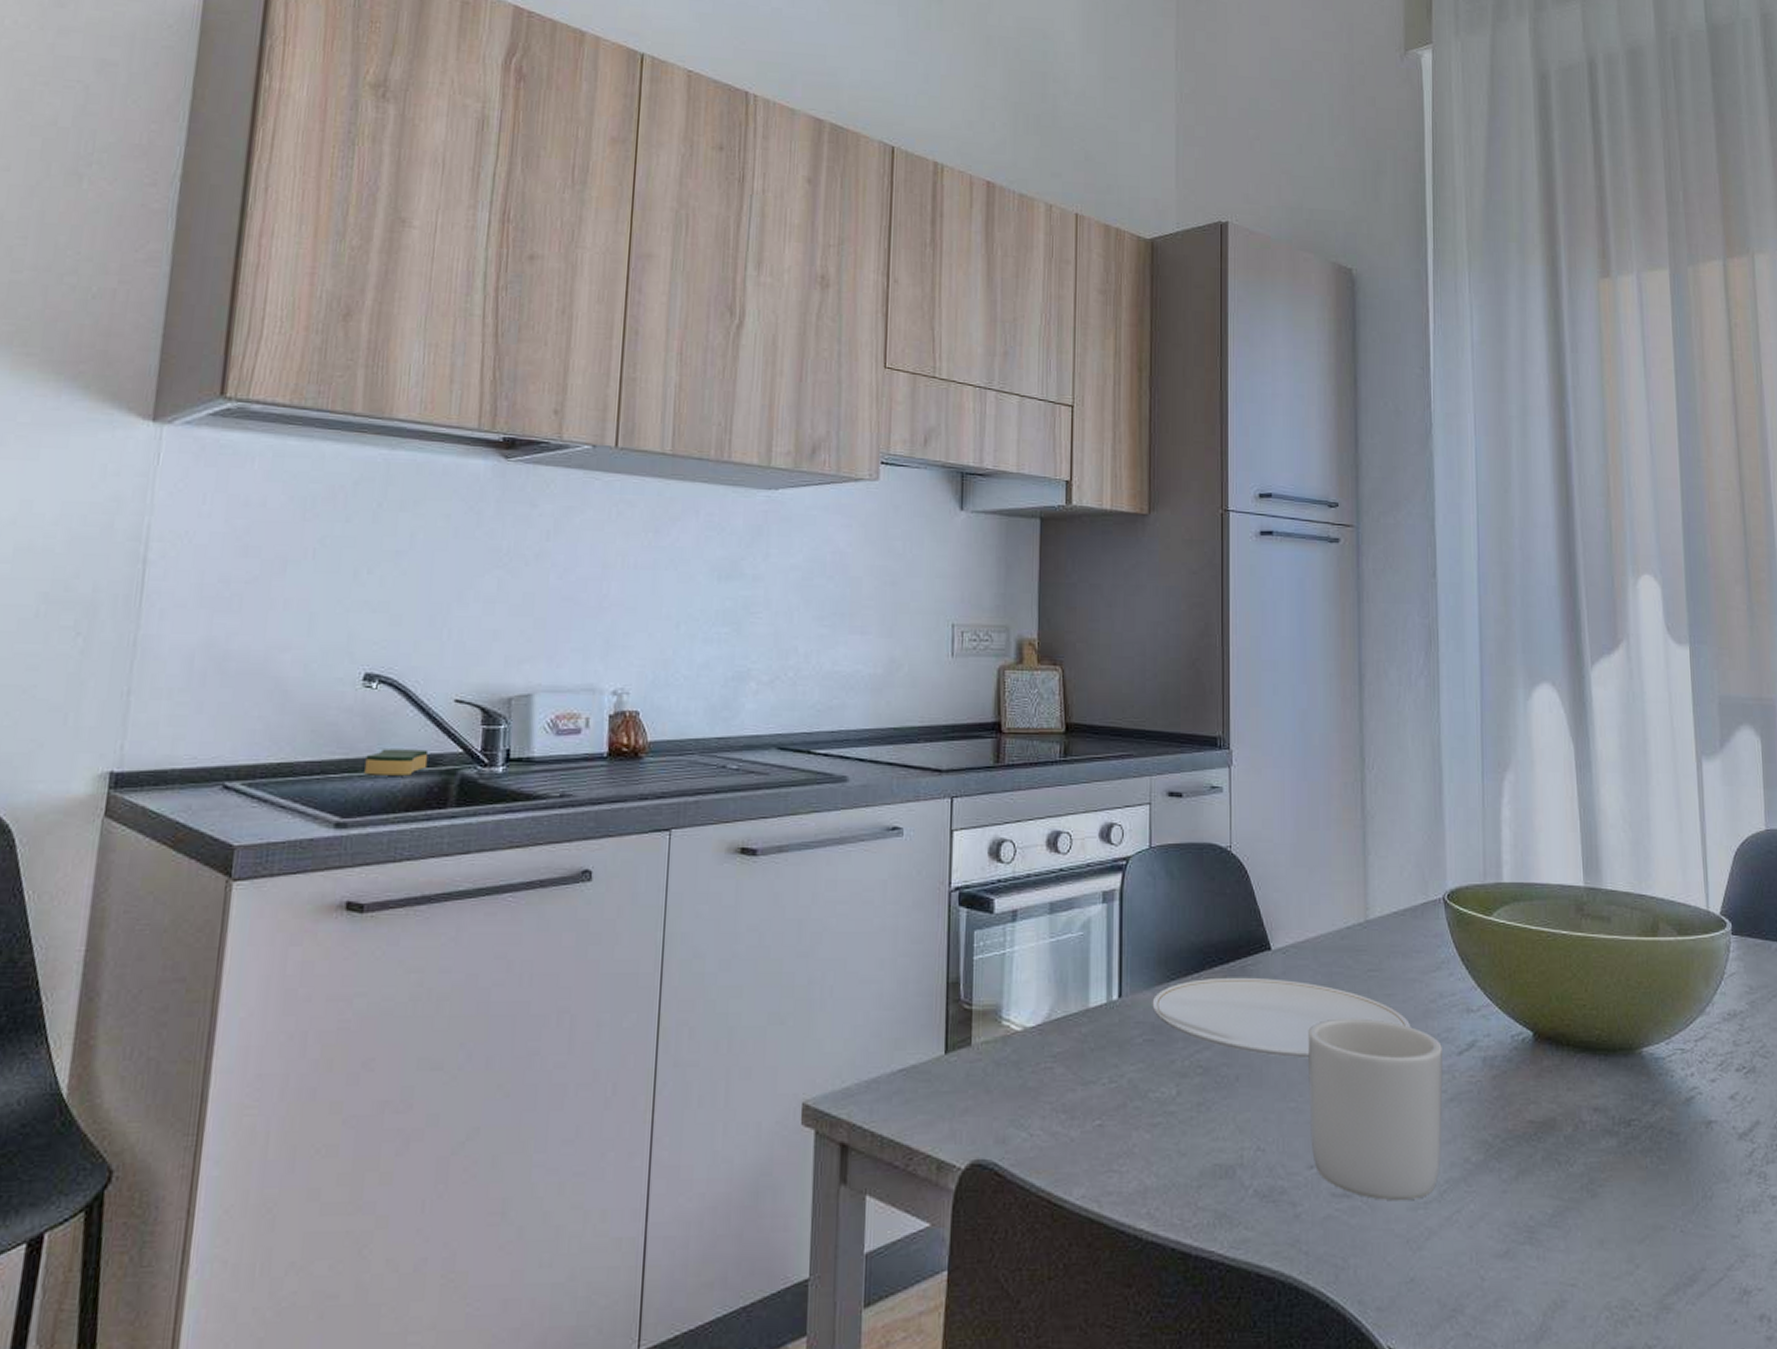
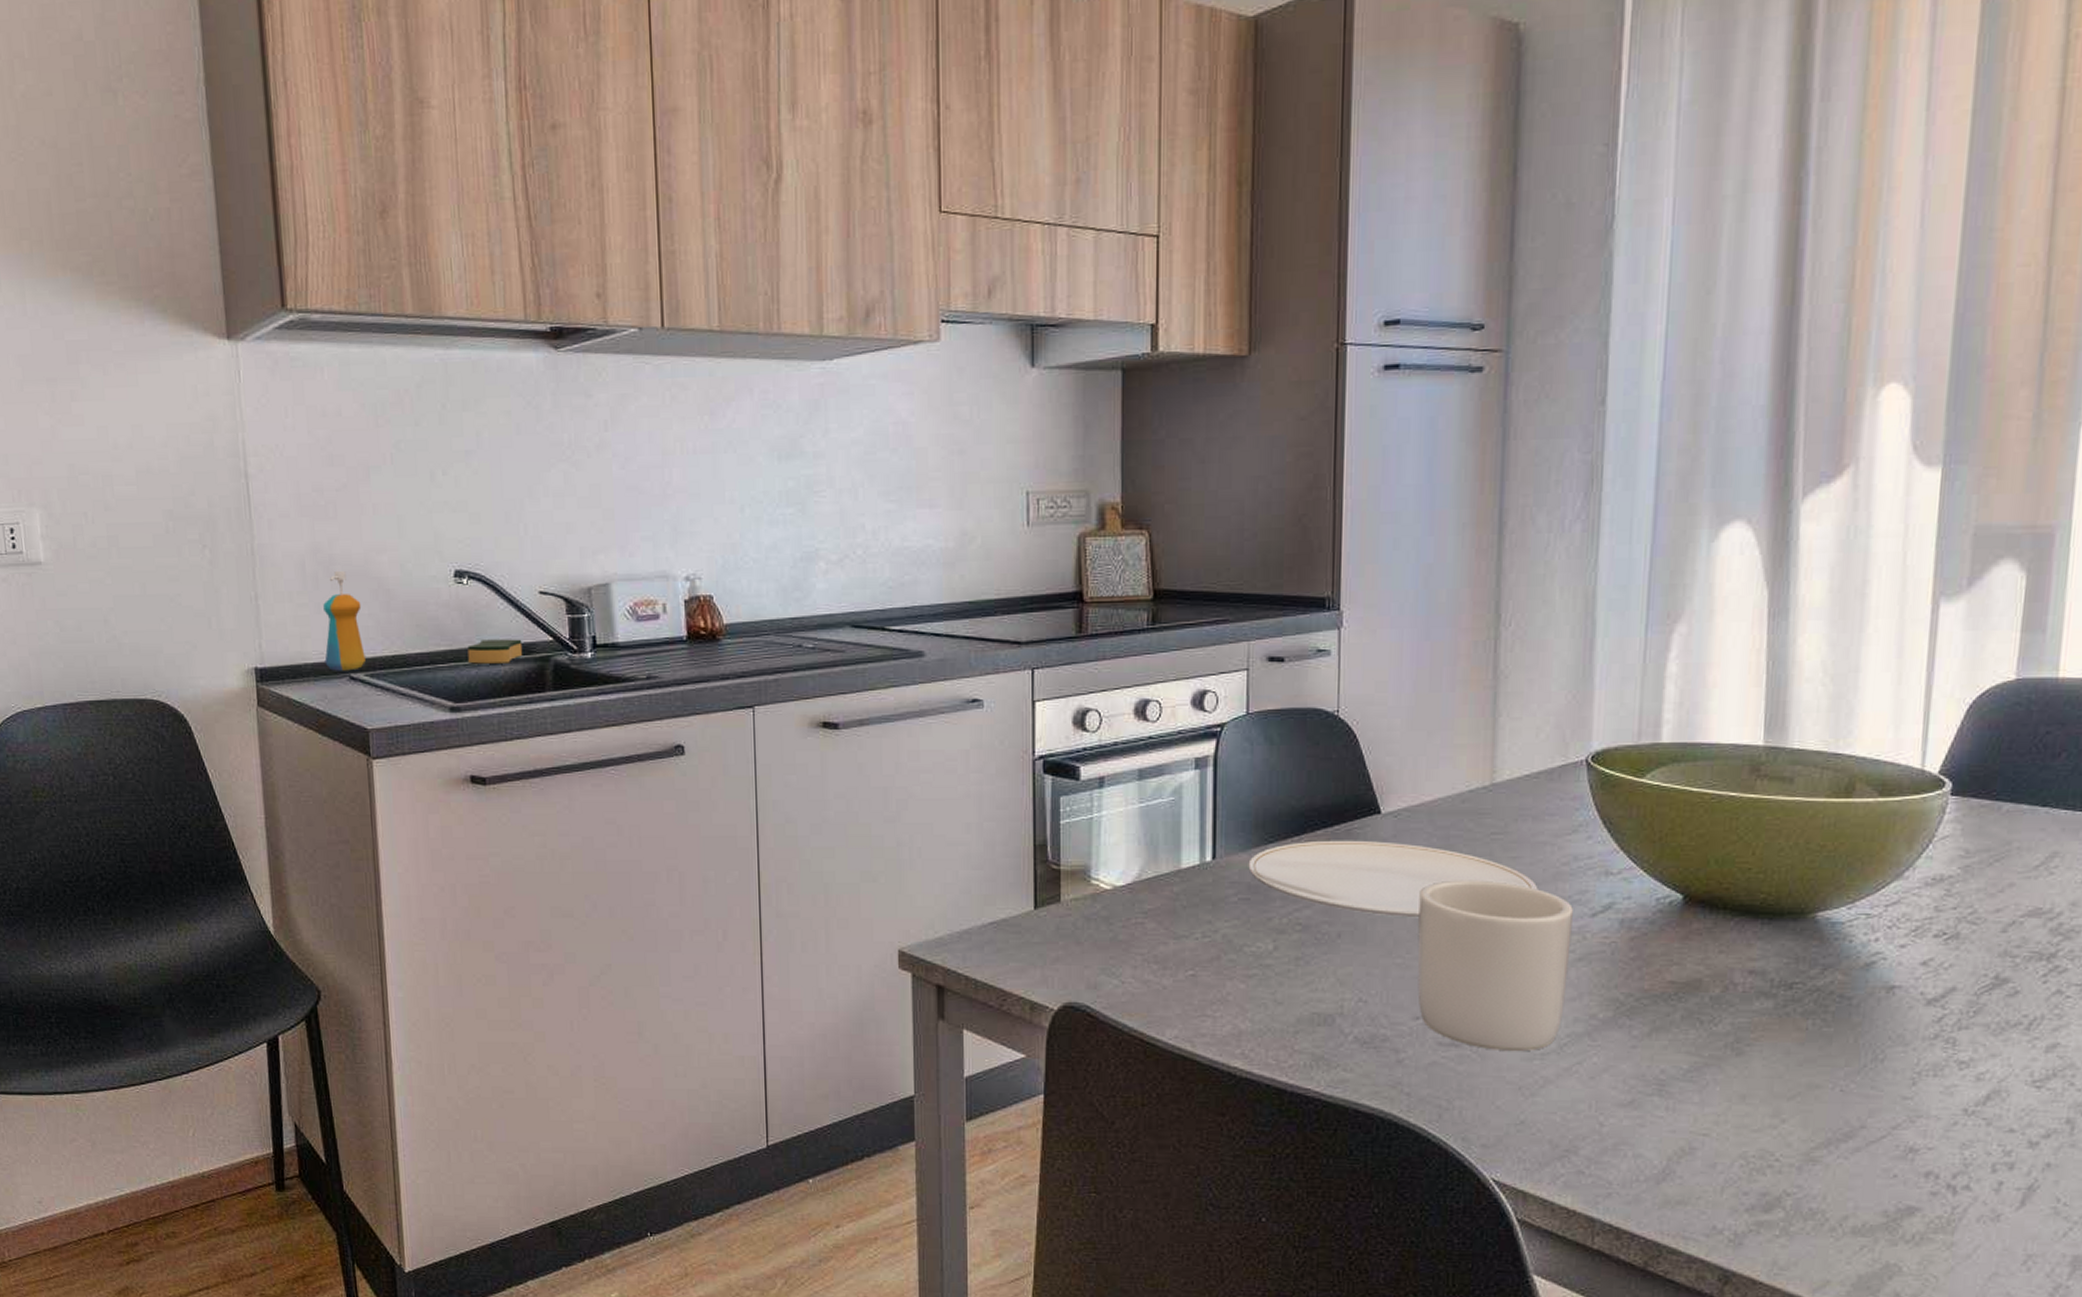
soap dispenser: none [196,669,252,779] -> present [323,571,365,671]

